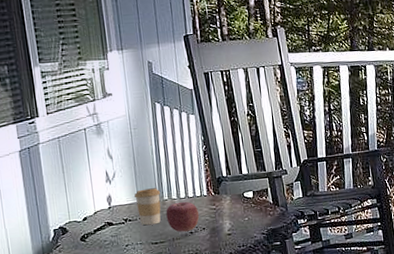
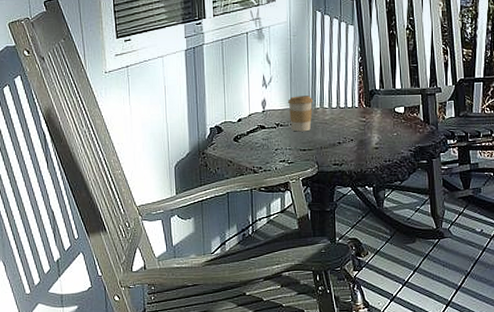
apple: present [166,201,200,232] -> none [316,111,349,141]

